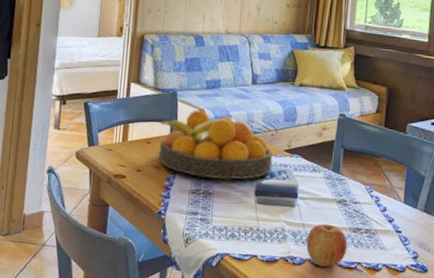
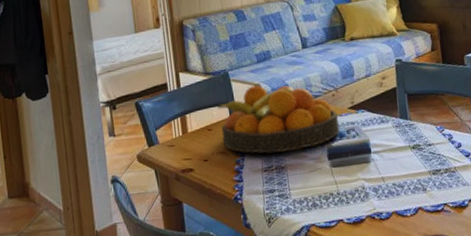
apple: present [306,223,348,267] -> none [388,171,431,216]

